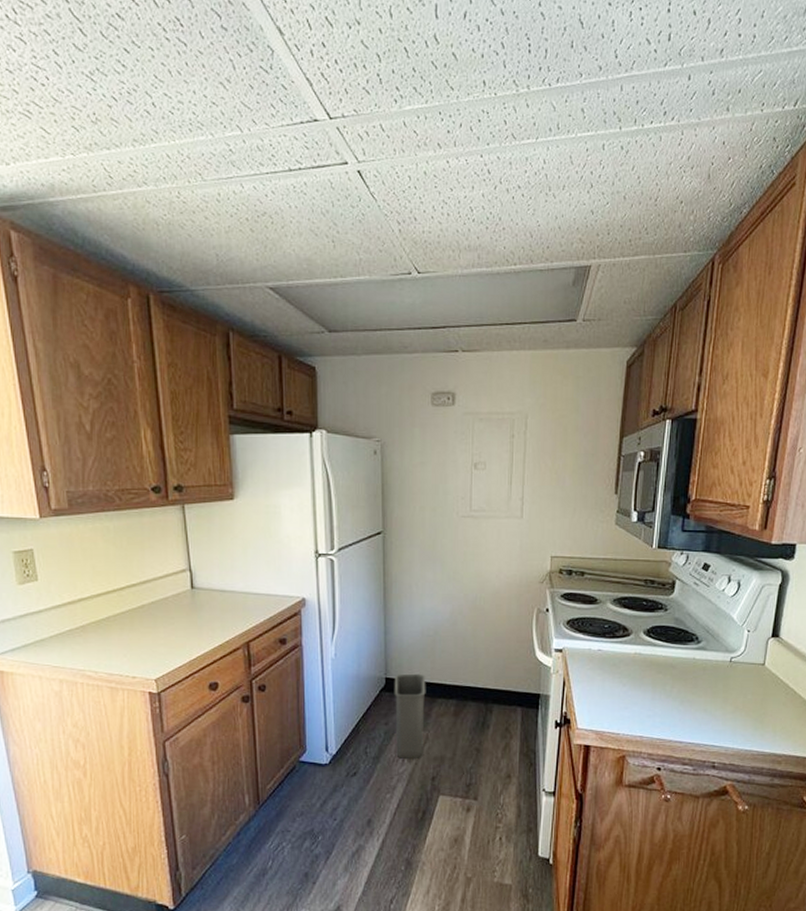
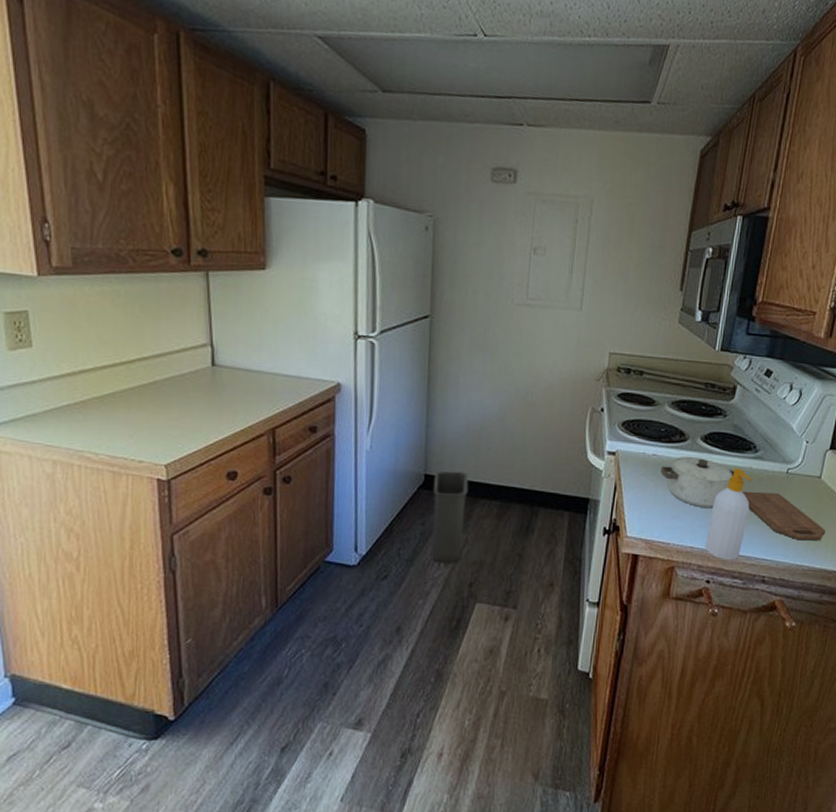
cooking pot: none [607,651,679,699] -> present [660,457,735,509]
soap bottle: none [654,658,696,748] -> present [705,467,751,561]
cutting board: none [687,680,772,726] -> present [742,491,825,541]

